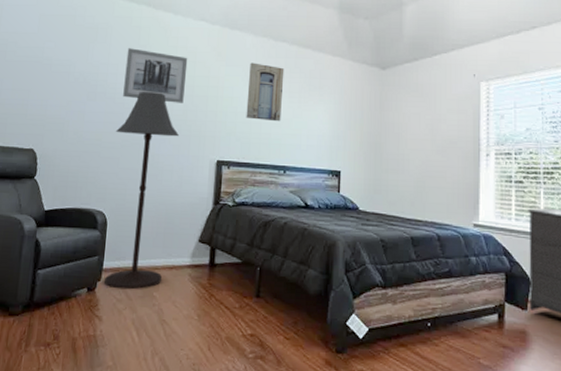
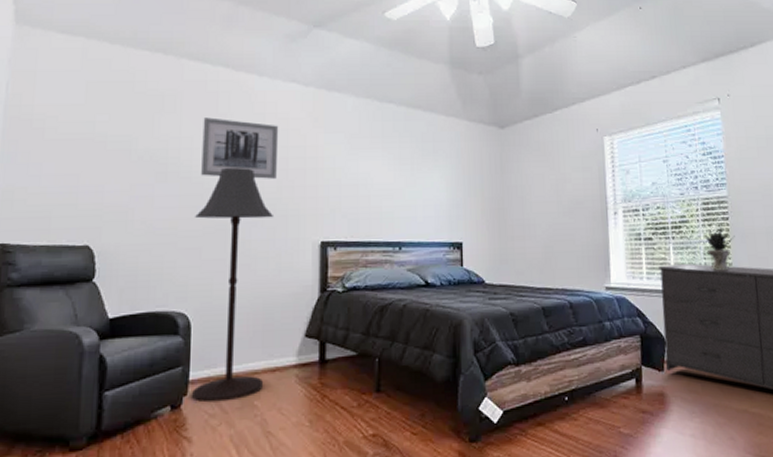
wall art: present [246,62,285,122] -> none [352,128,393,193]

